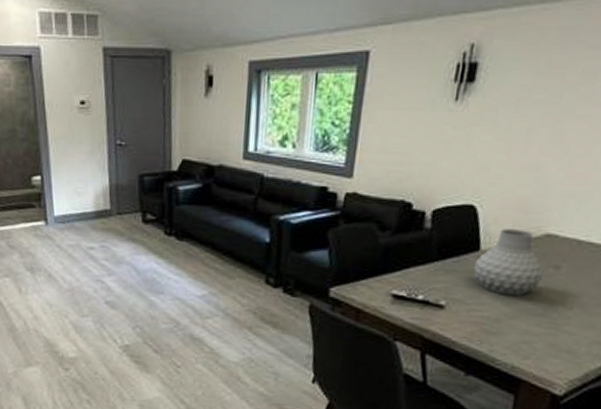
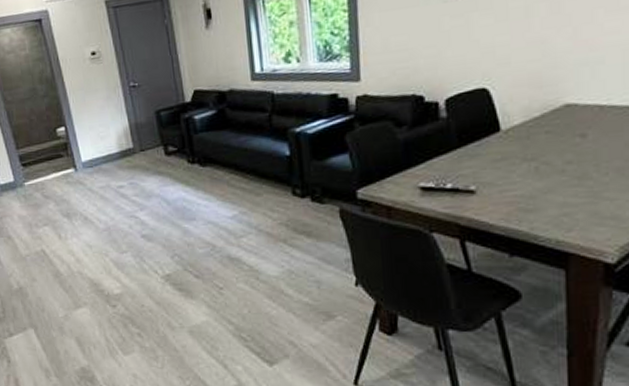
vase: present [474,229,544,296] -> none [498,104,571,171]

